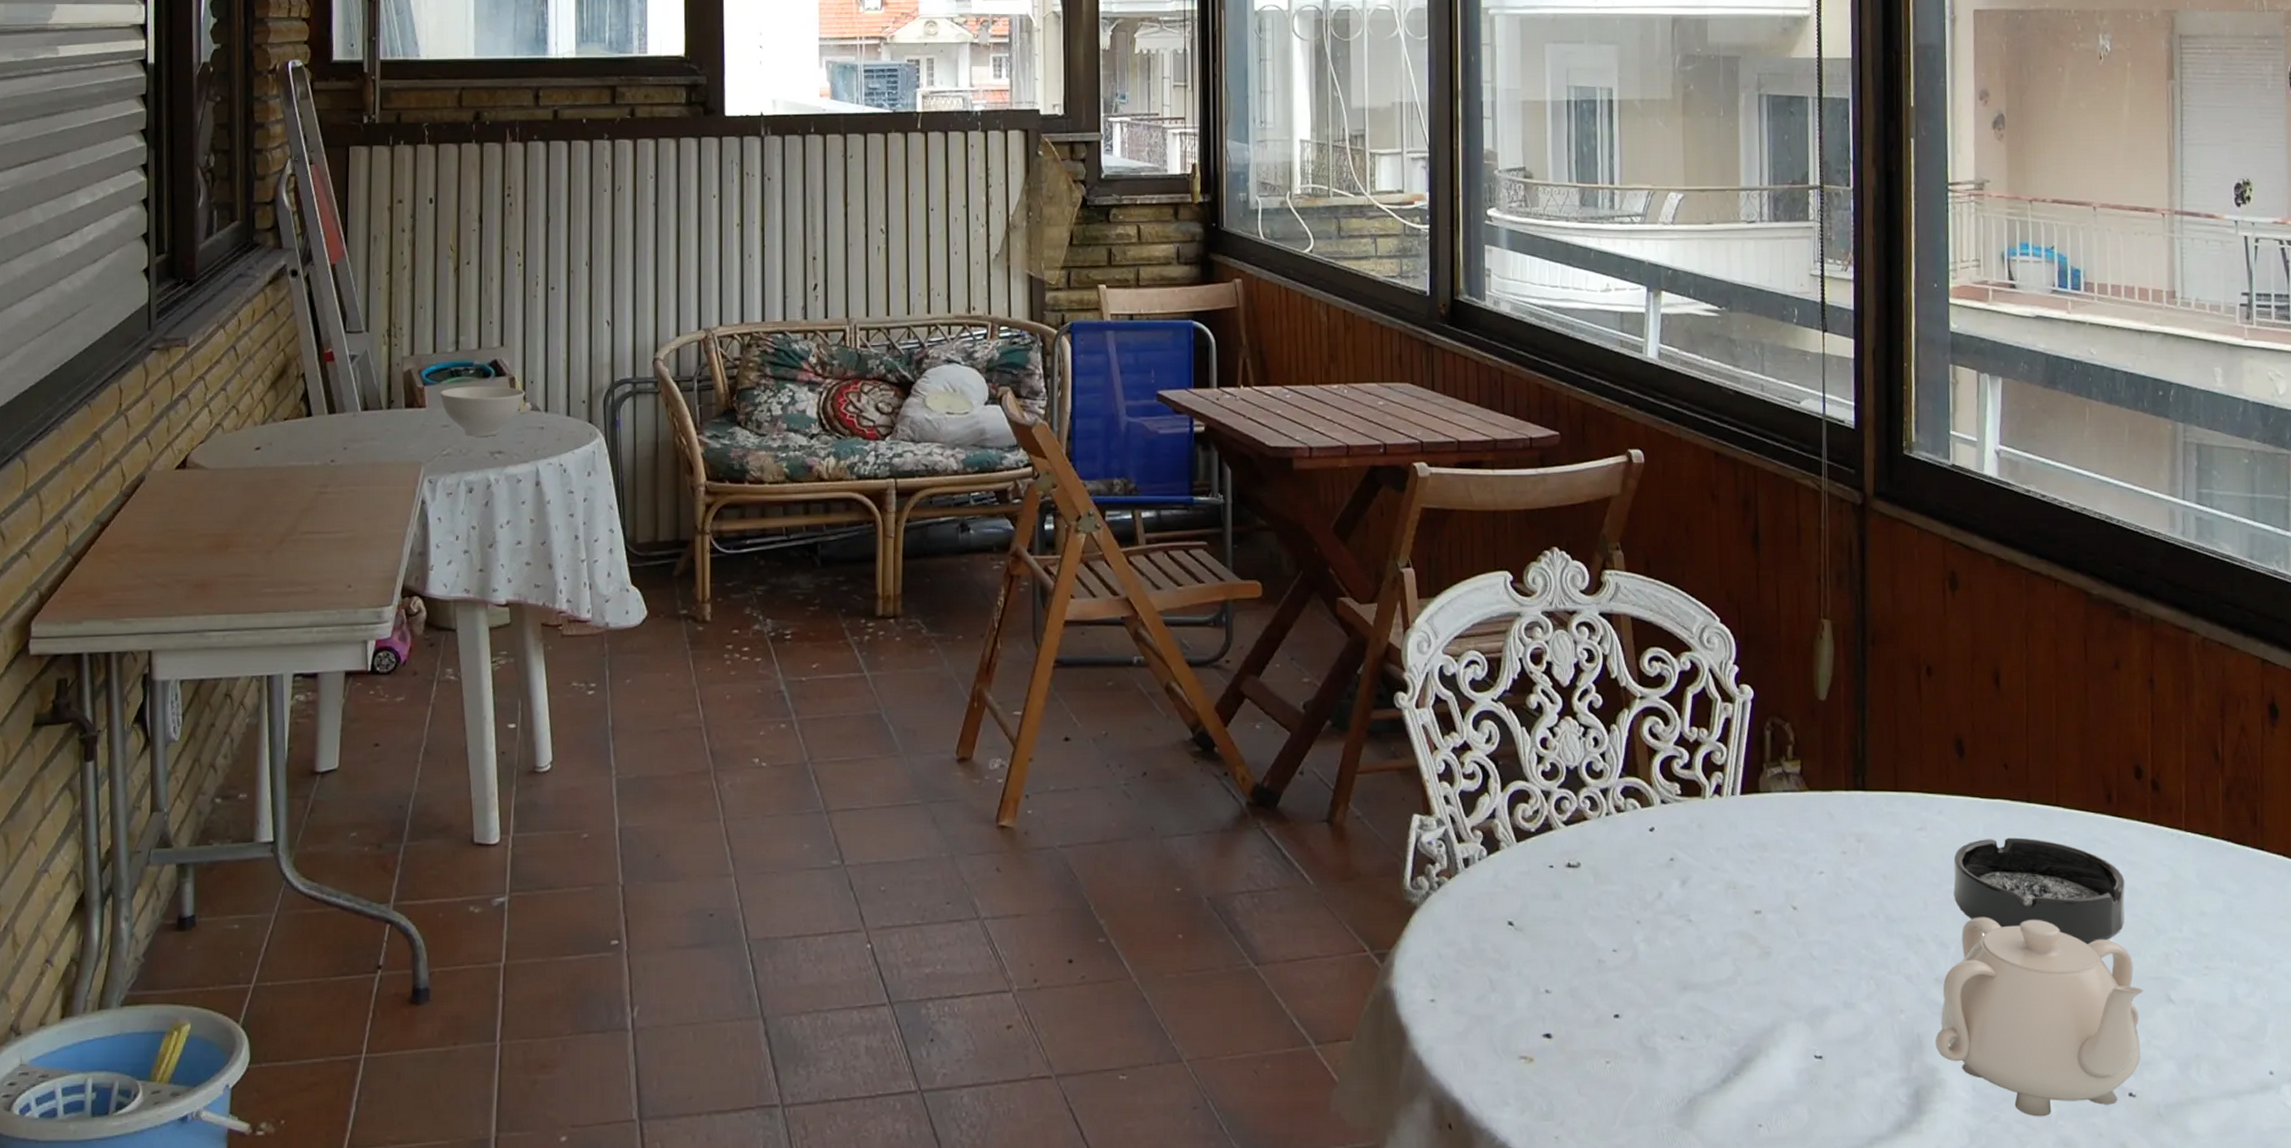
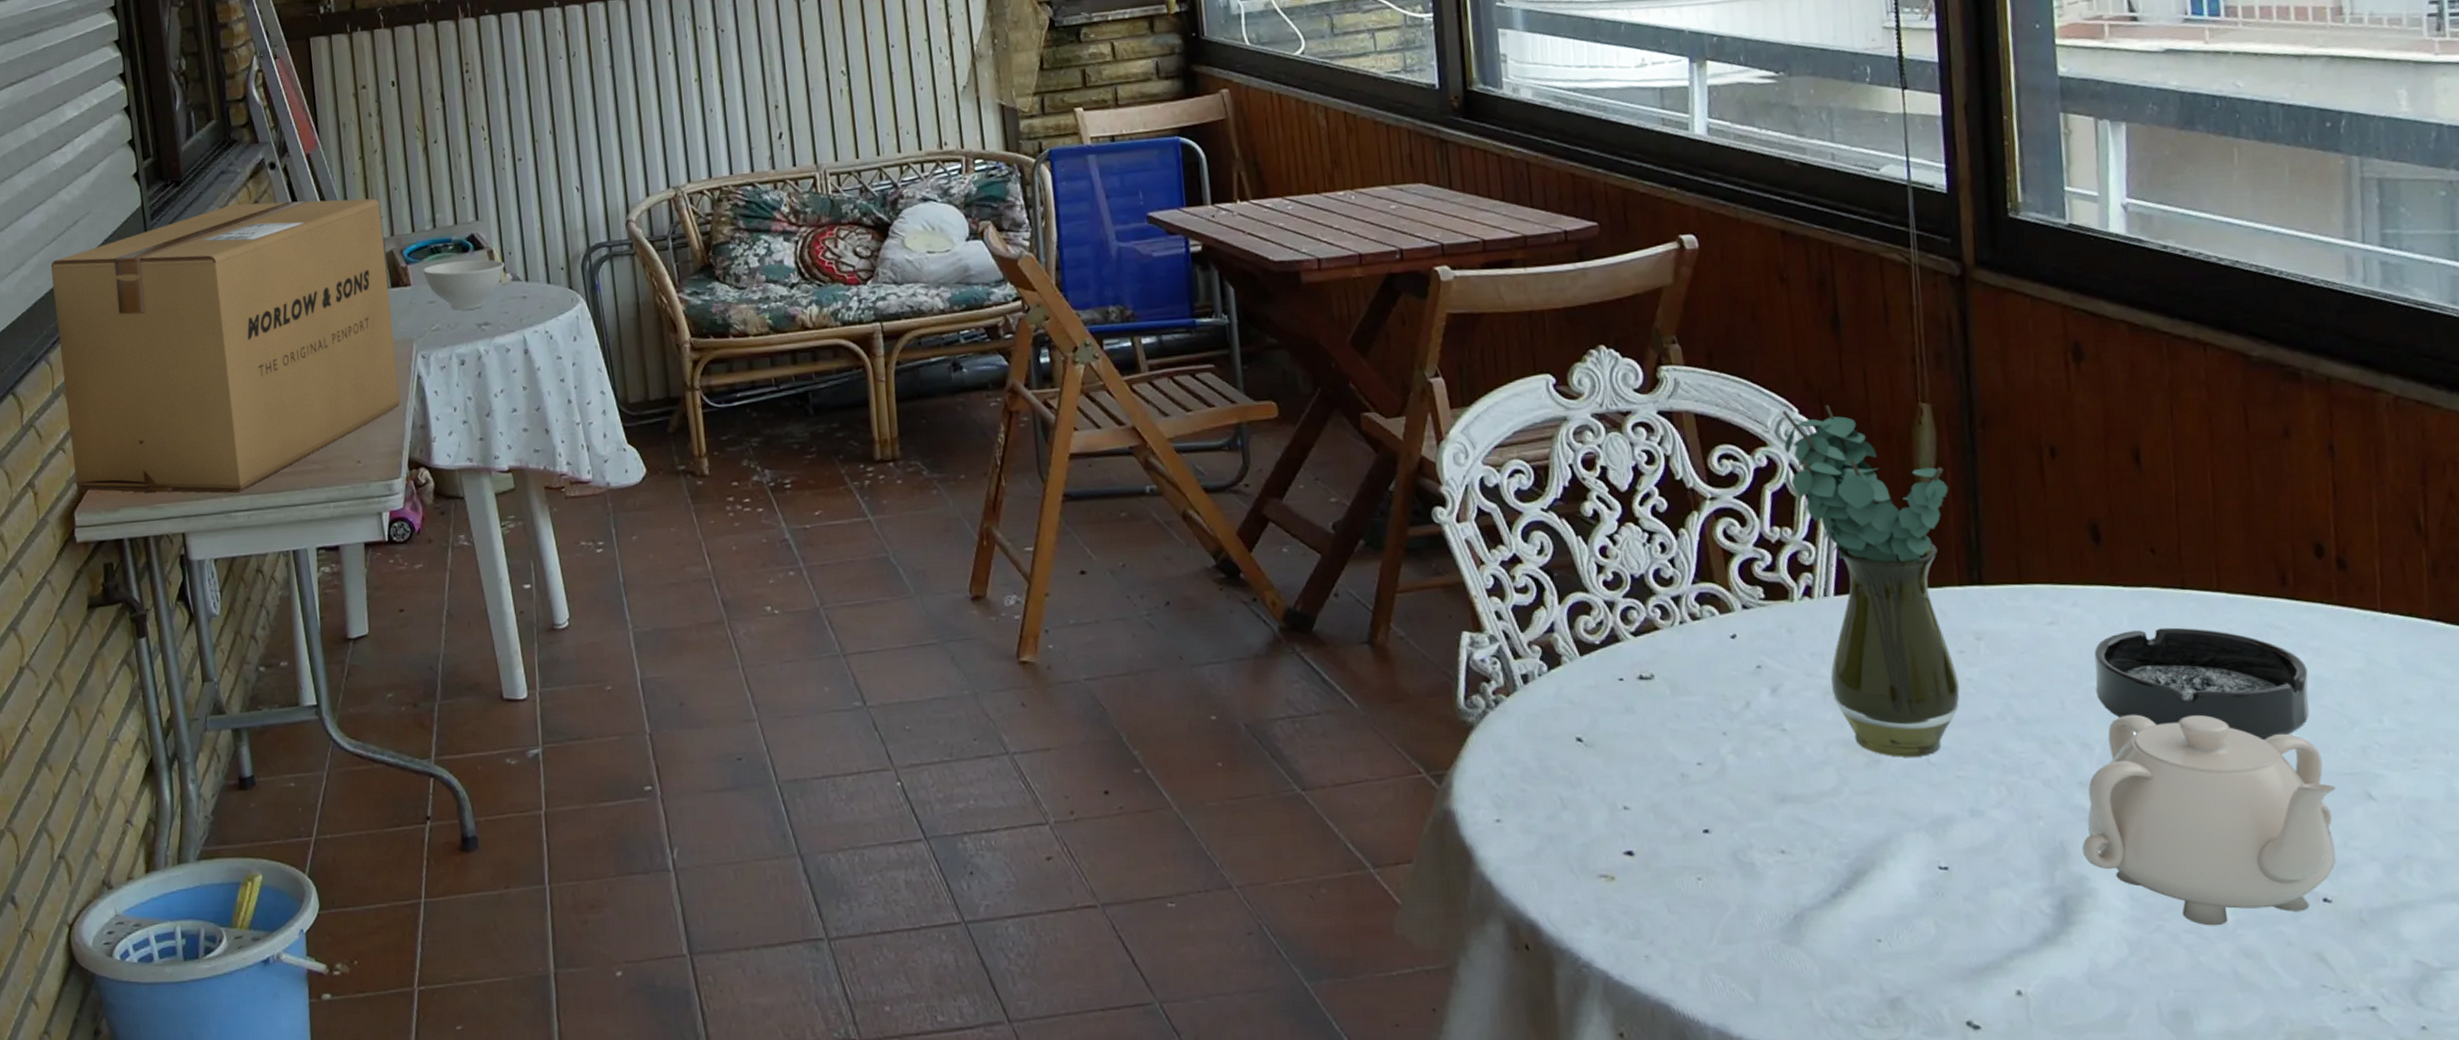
box: none [37,309,403,612] -> present [50,198,400,494]
vase: none [1706,616,1842,950] -> present [1782,405,1960,757]

